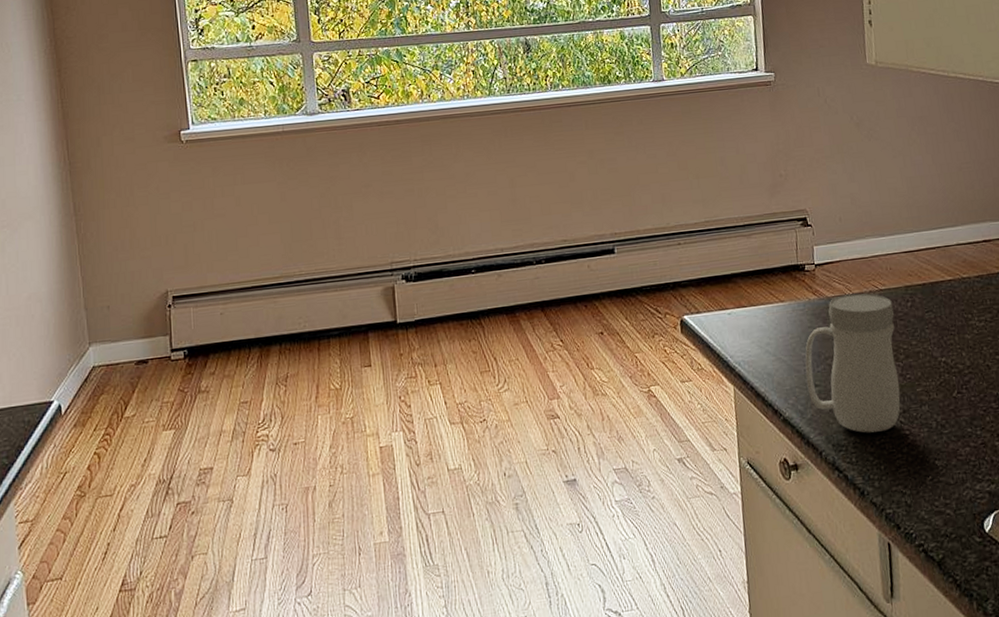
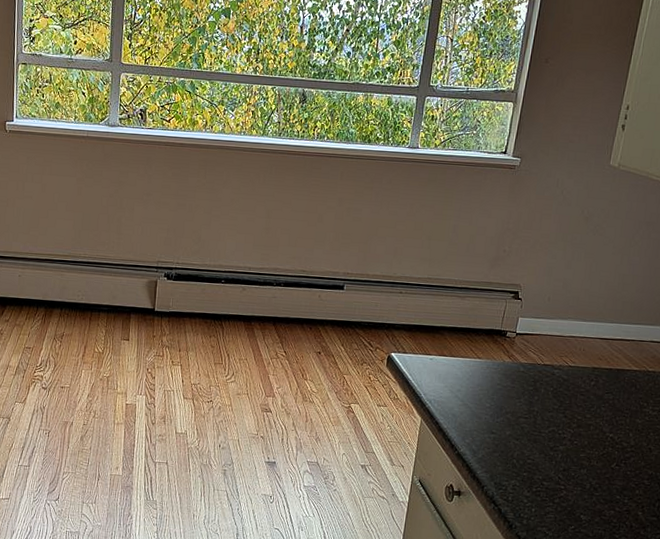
mug: present [805,293,901,433] -> none [484,363,578,482]

